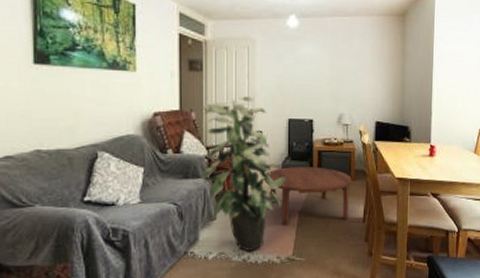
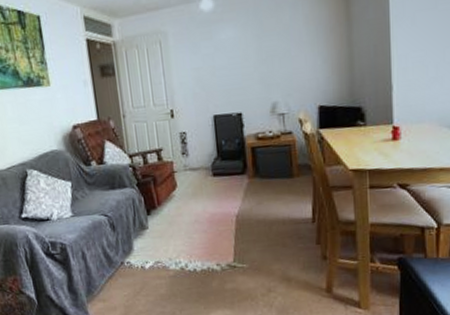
indoor plant: present [201,96,287,252] -> none [118,96,218,260]
coffee table: present [264,167,352,225] -> none [193,165,295,231]

